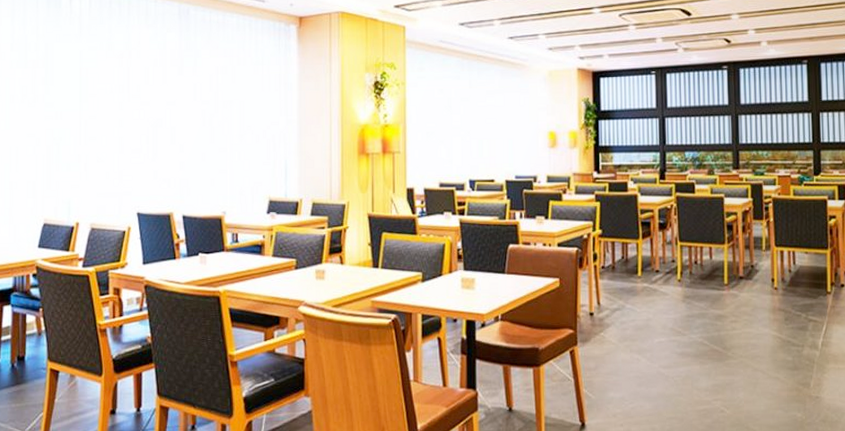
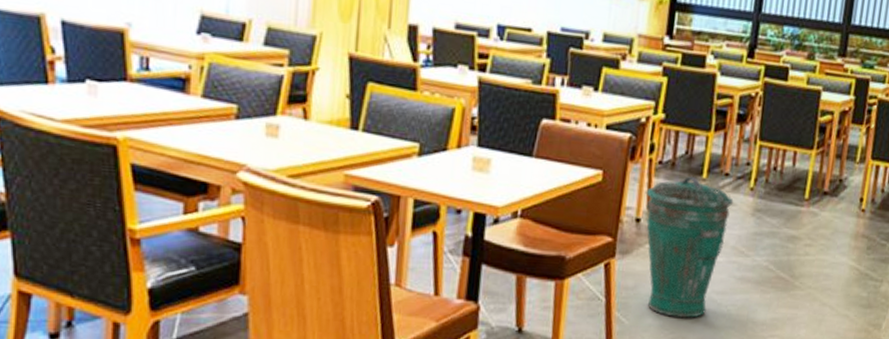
trash can: none [595,275,666,391] -> present [646,175,734,319]

